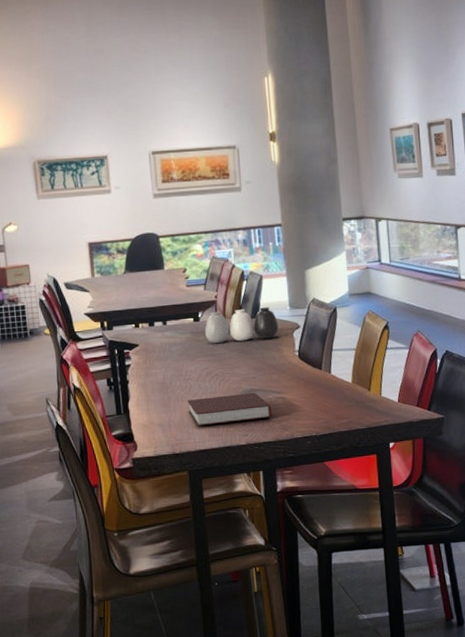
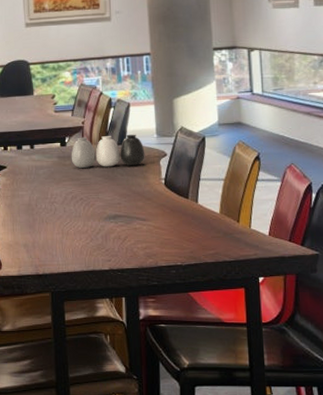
notebook: present [187,392,272,426] -> none [52,218,136,249]

